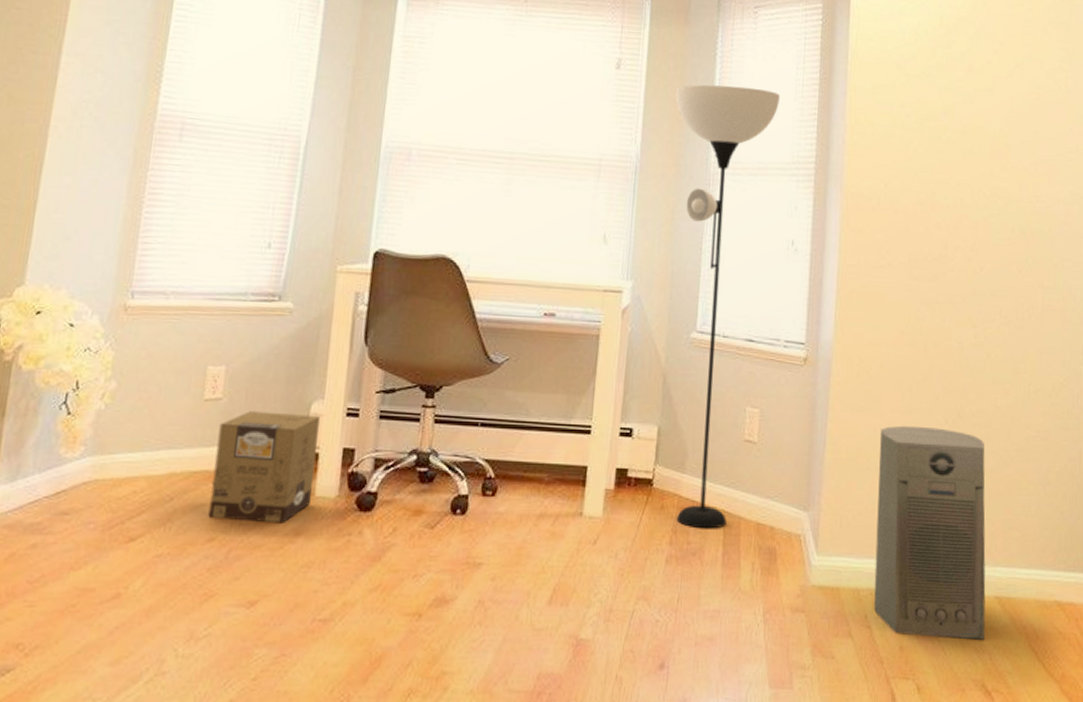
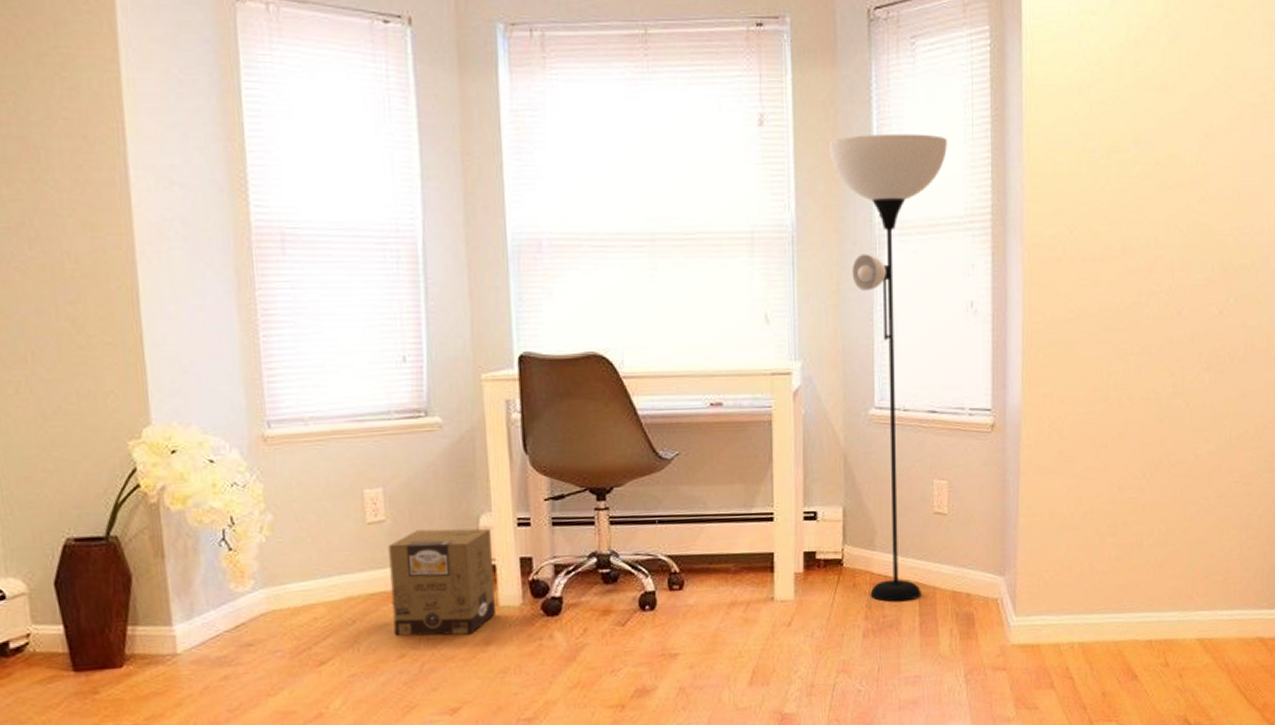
air purifier: present [873,425,986,640] -> none [1074,482,1188,682]

